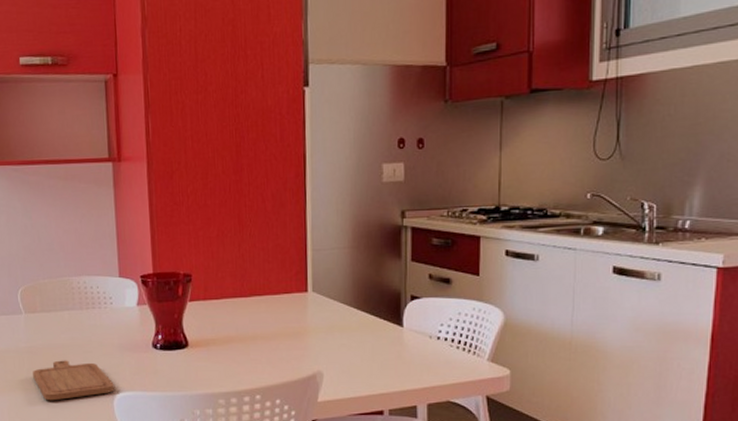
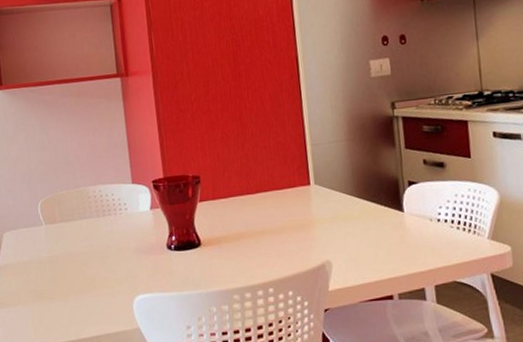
chopping board: present [33,360,114,401] -> none [54,267,133,308]

